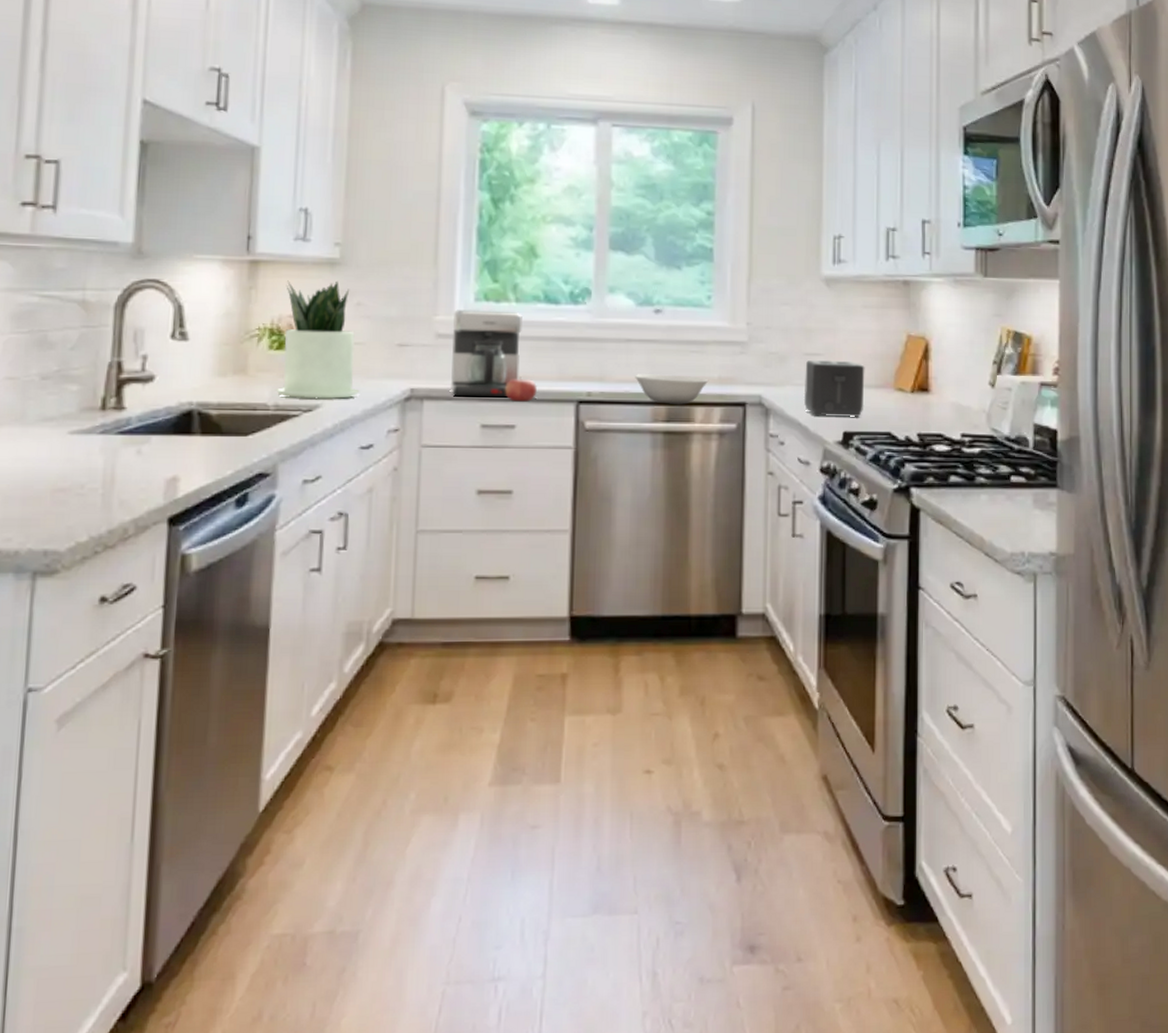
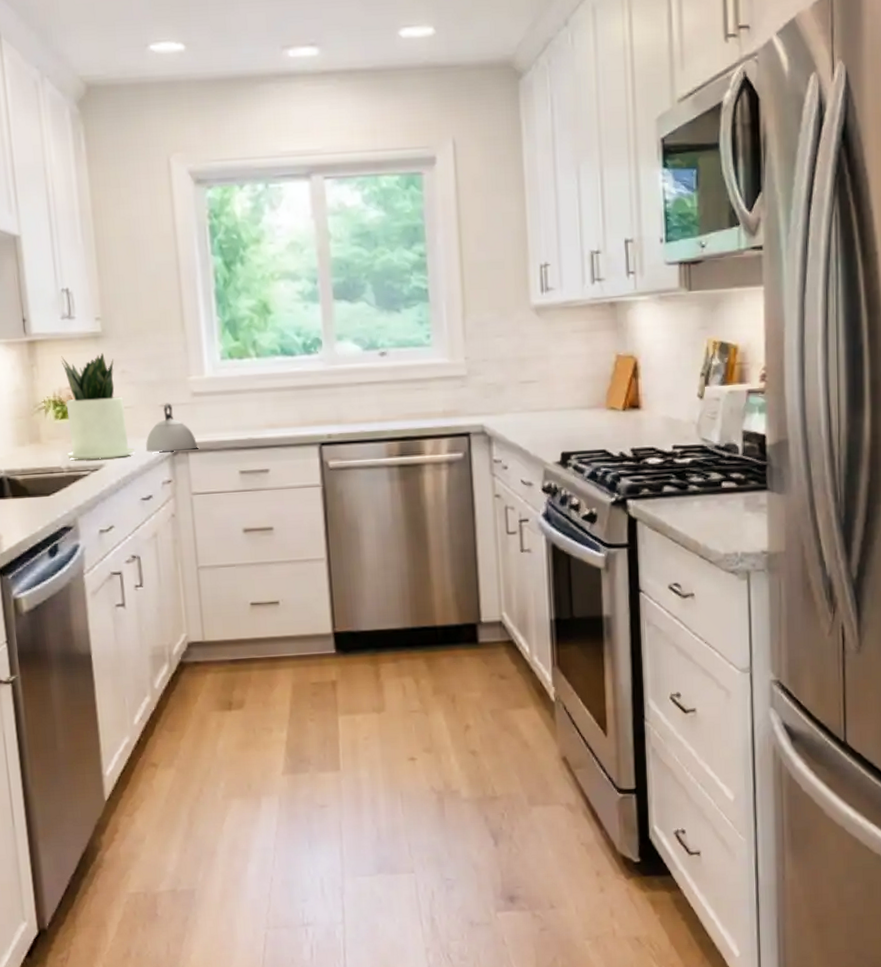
kettle: none [372,342,435,397] -> present [145,403,197,453]
coffee maker: present [451,309,522,397] -> none [203,366,267,448]
fruit: present [505,375,538,403] -> none [256,424,285,449]
bowl: present [635,374,709,404] -> none [368,412,435,440]
toaster: present [803,359,865,417] -> none [522,385,580,440]

